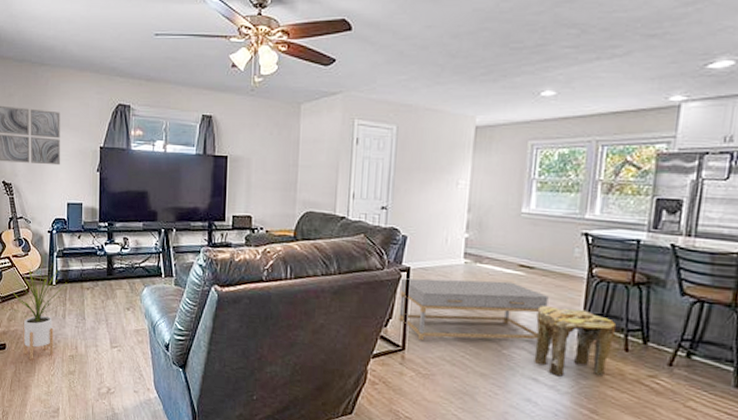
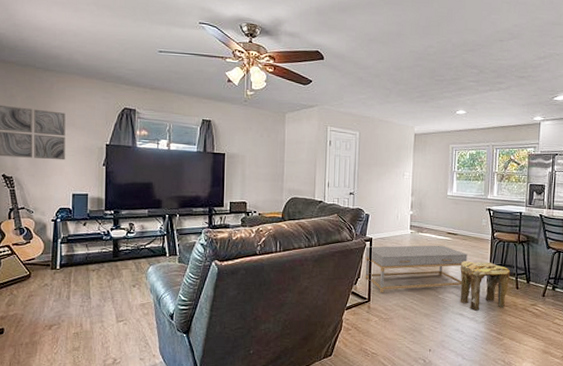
house plant: present [12,261,68,360] -> none [11,247,72,341]

